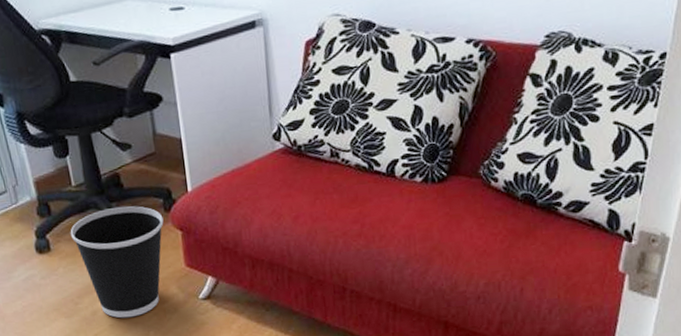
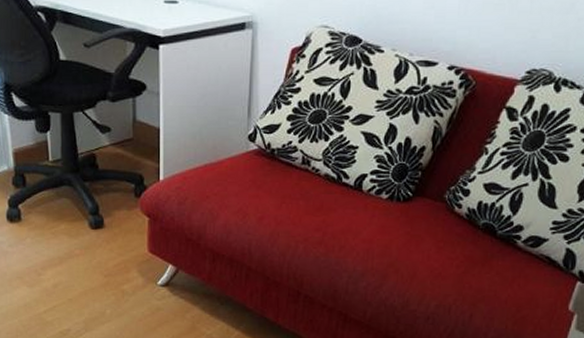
wastebasket: present [70,206,164,318] -> none [42,186,133,295]

